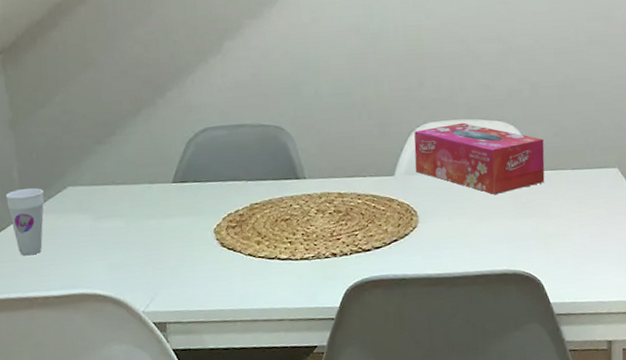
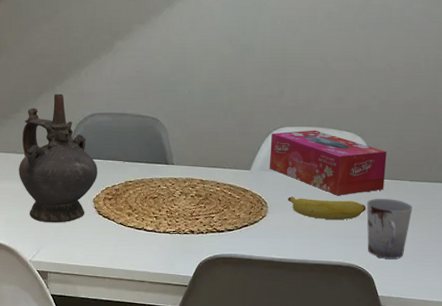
ceremonial vessel: none [119,108,216,264] -> present [18,93,97,223]
banana: none [439,198,528,224] -> present [288,197,366,219]
cup: none [527,191,578,261] -> present [366,199,413,259]

